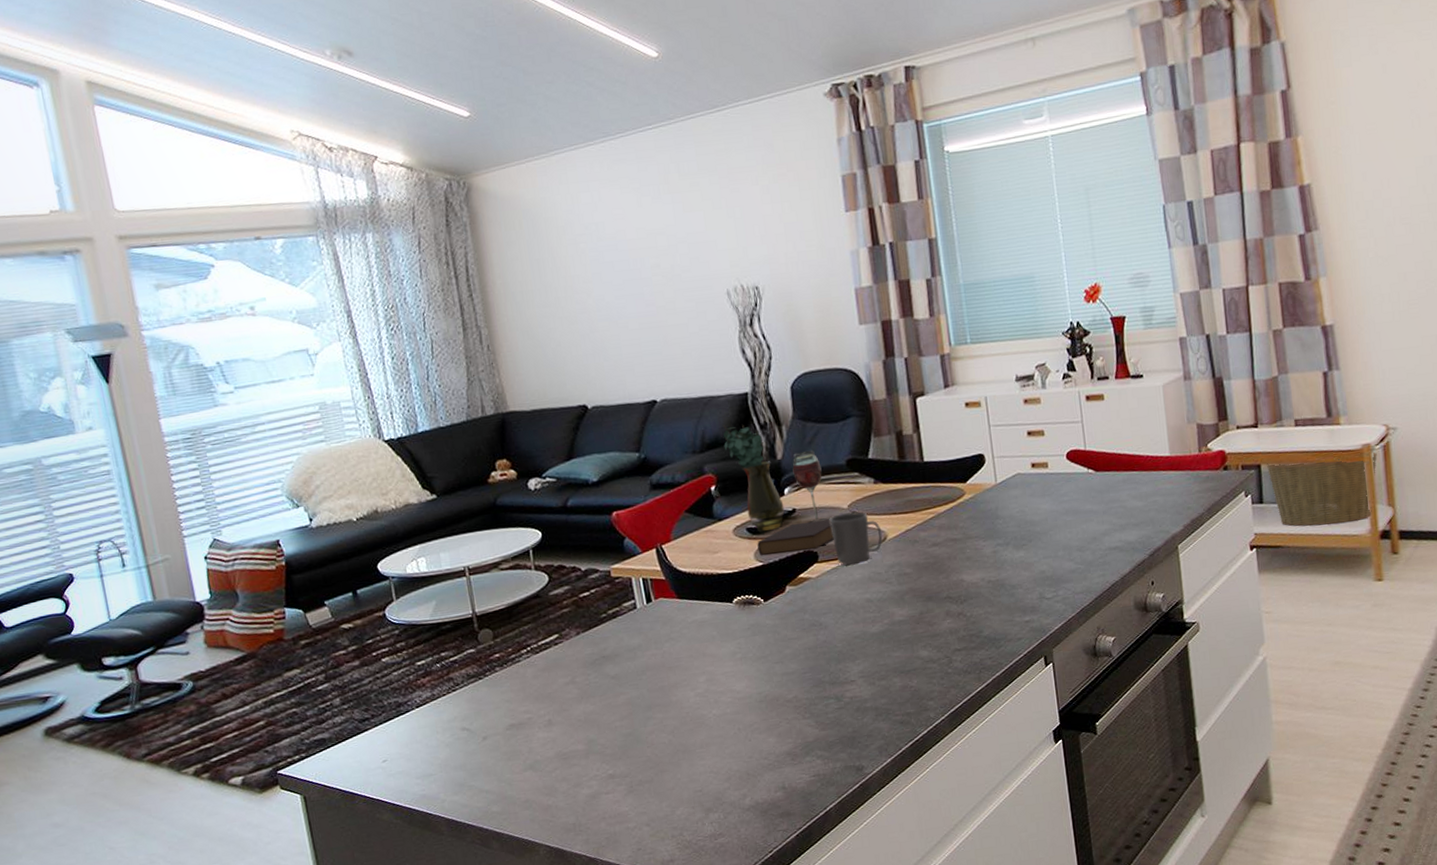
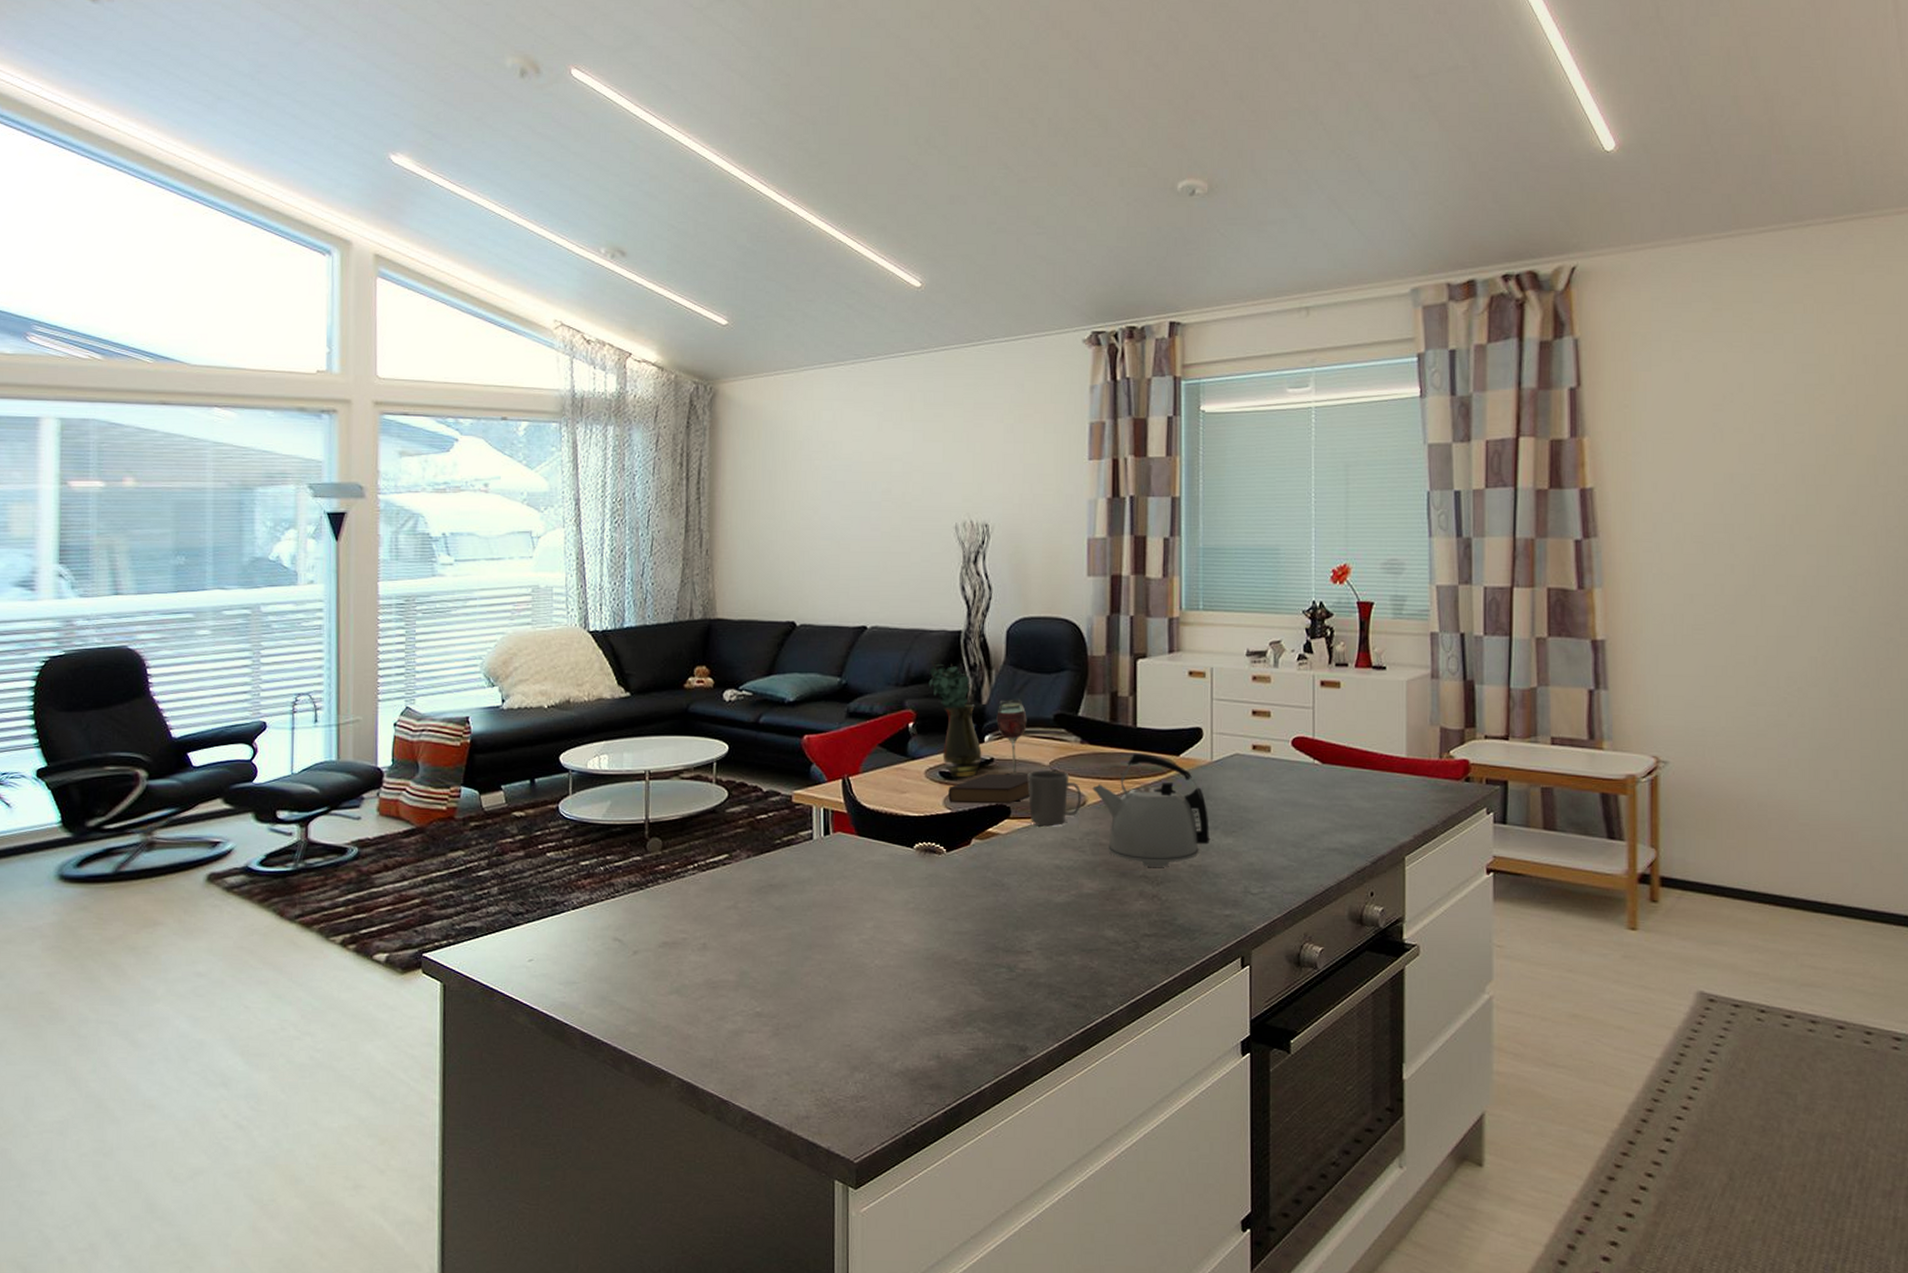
kettle: none [890,485,1004,589] -> present [1092,753,1211,867]
basket: present [1267,452,1377,526] -> none [1515,781,1642,858]

